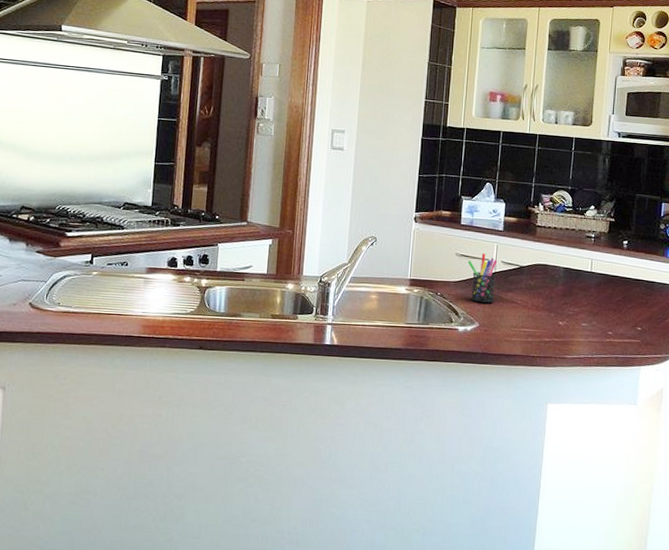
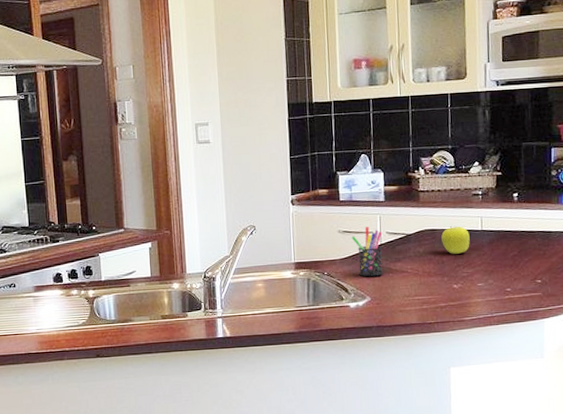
fruit: none [552,264,579,292] -> present [441,226,470,254]

